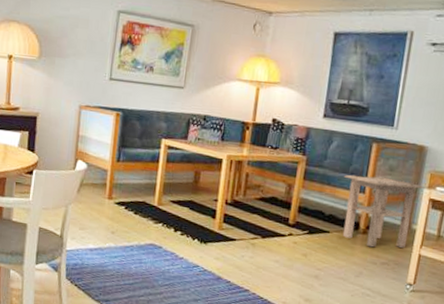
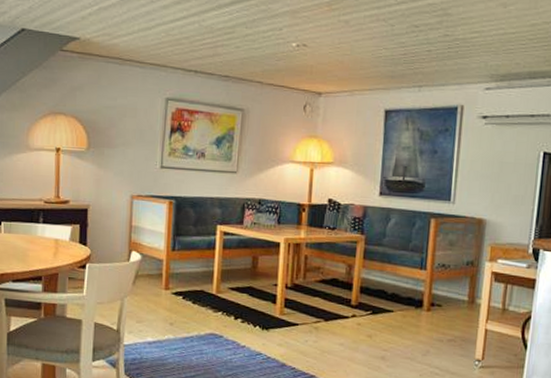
side table: present [342,175,424,248] -> none [405,251,486,325]

